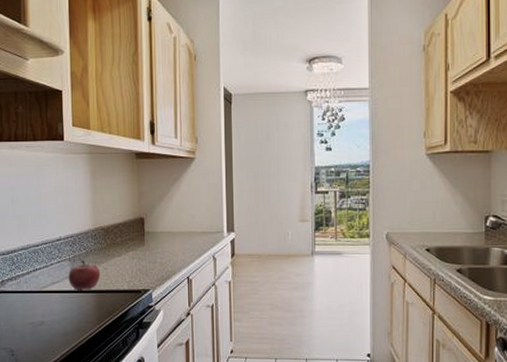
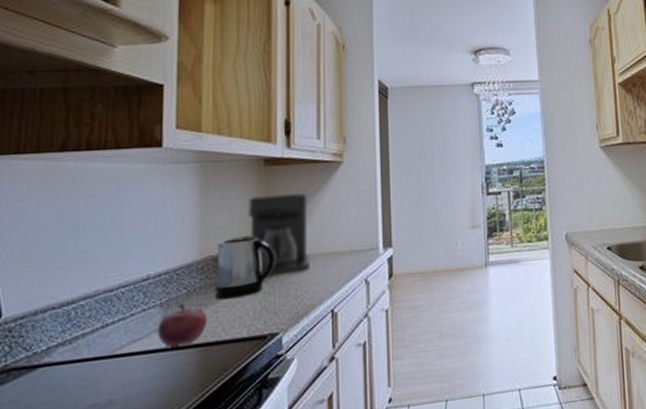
kettle: none [104,214,146,260] -> present [215,236,275,300]
coffee maker: none [124,181,171,247] -> present [247,192,310,277]

